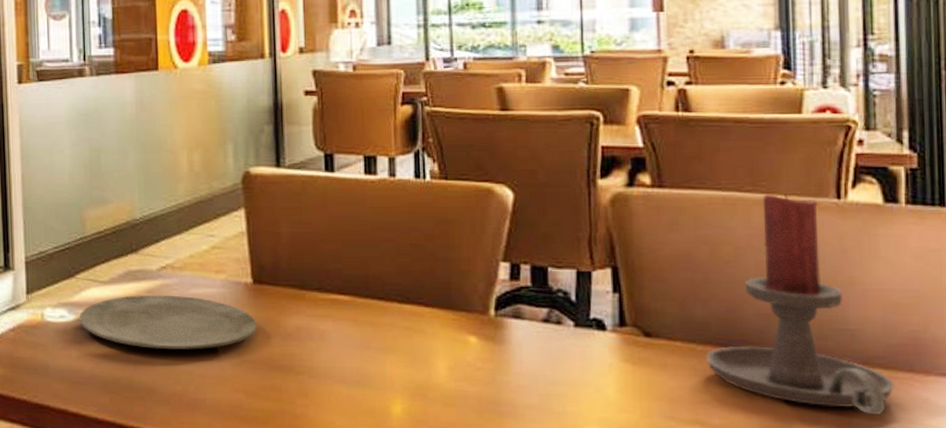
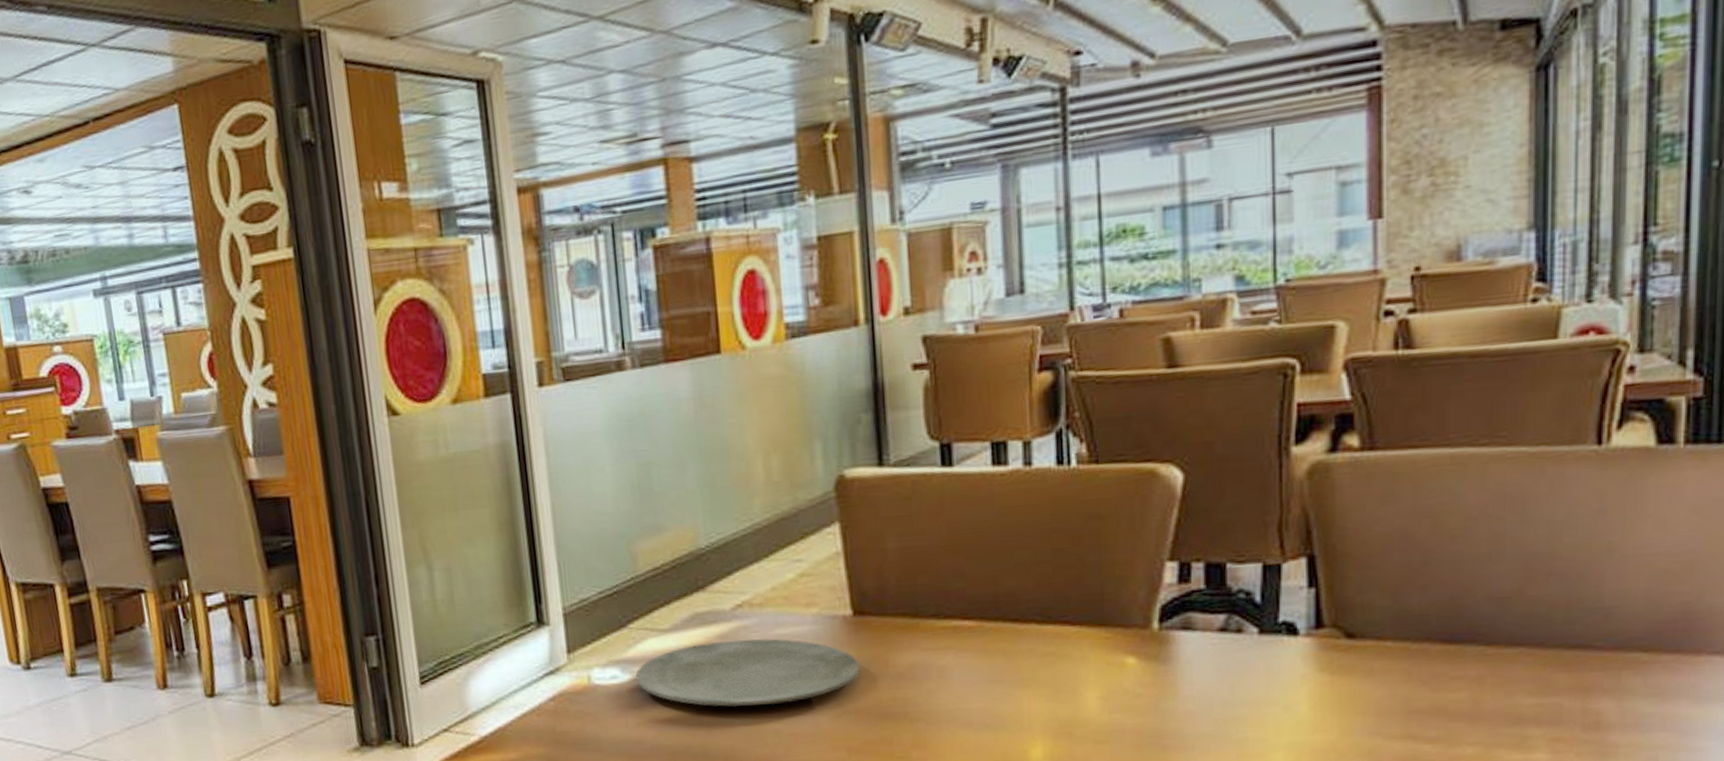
candle holder: present [705,193,895,414] -> none [1422,444,1656,708]

